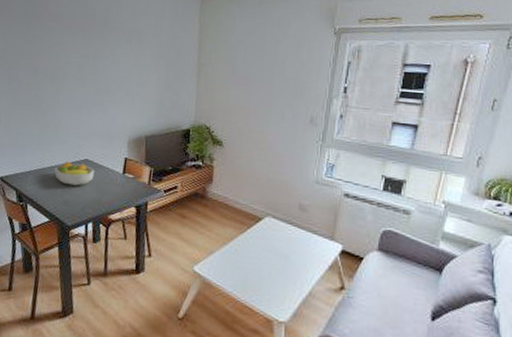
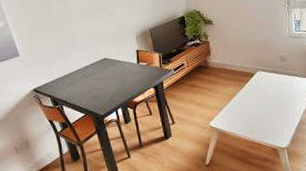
fruit bowl: present [55,161,95,186] -> none [80,62,114,83]

